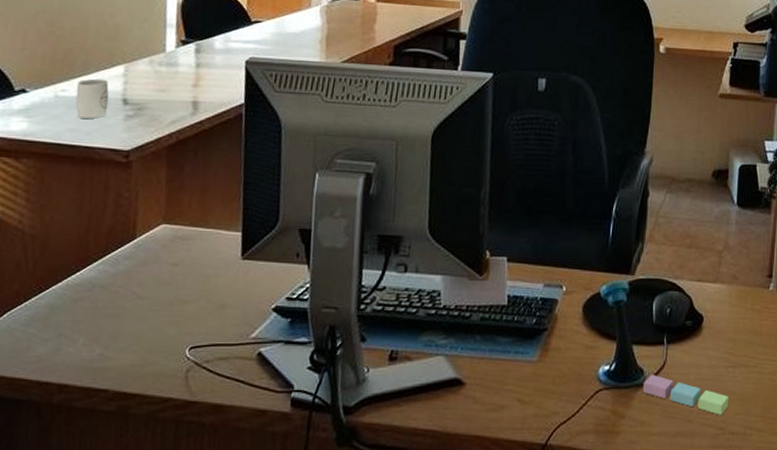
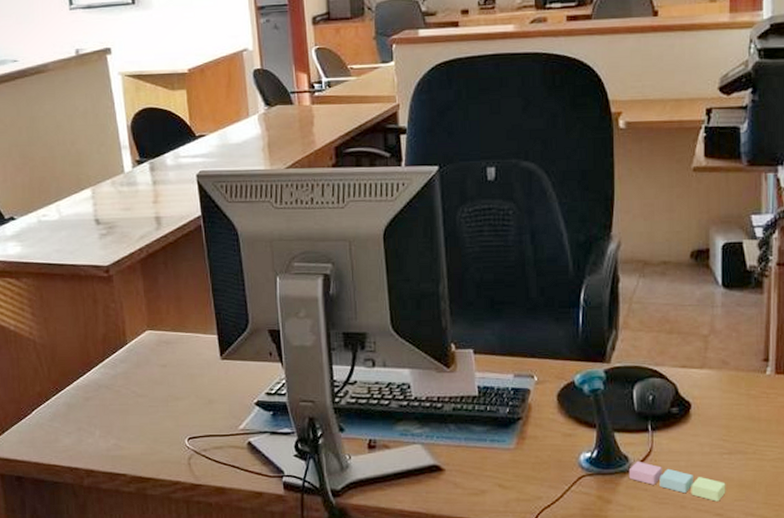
mug: present [75,78,109,120] -> none [54,202,84,240]

